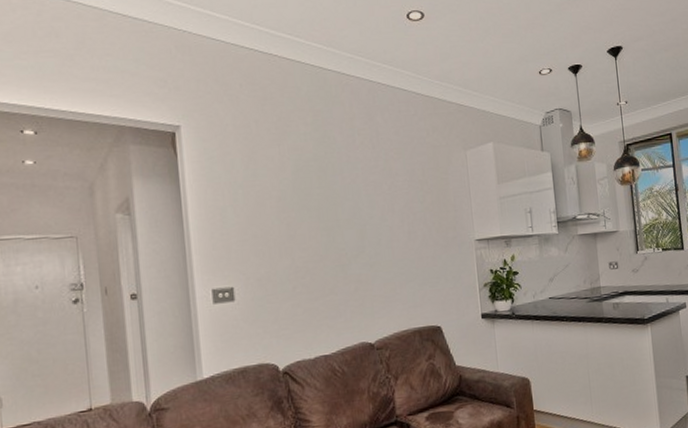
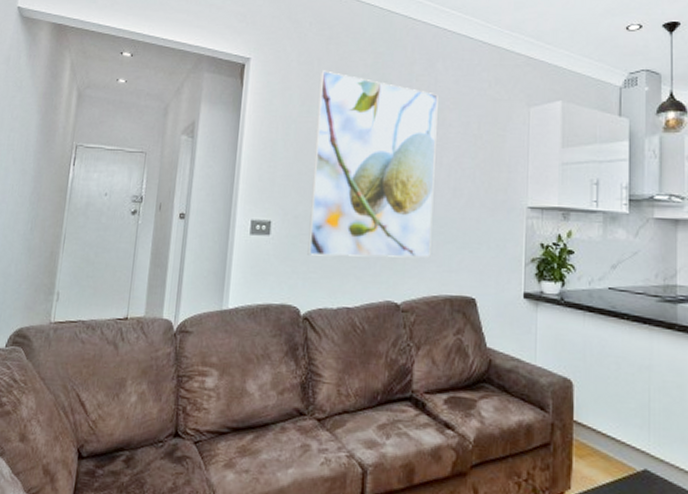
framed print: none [260,132,396,314] -> present [307,70,438,258]

